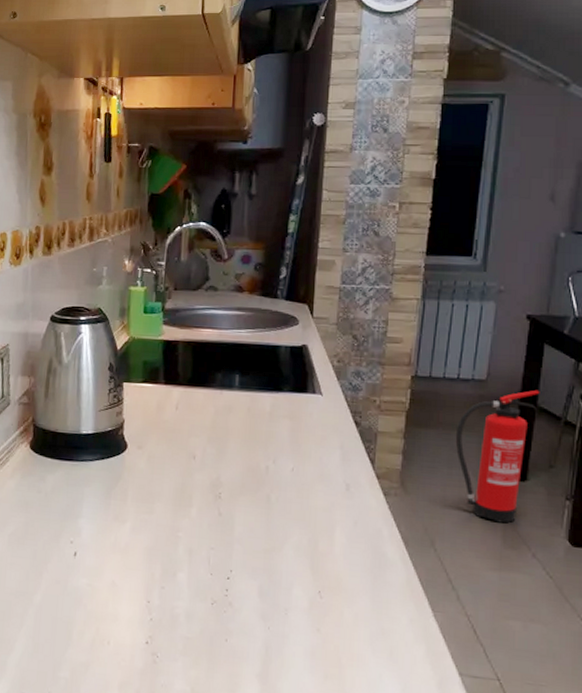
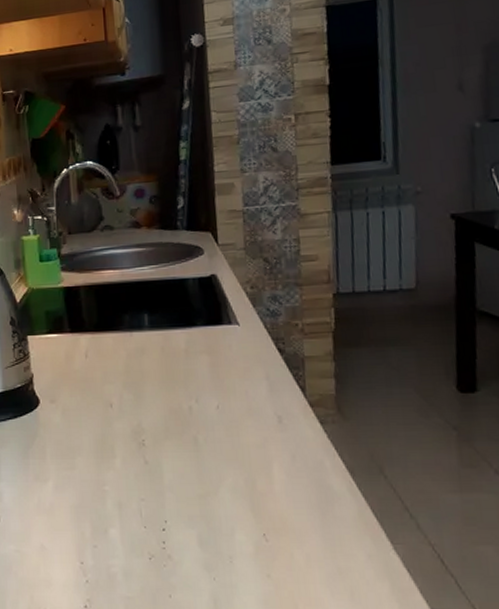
fire extinguisher: present [455,390,540,524] -> none [390,292,478,440]

